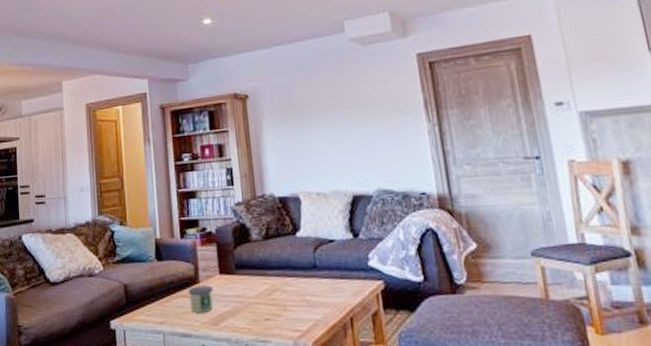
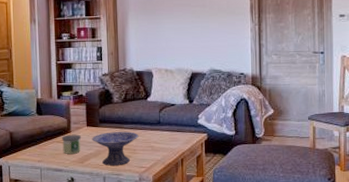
decorative bowl: none [227,280,289,329] -> present [92,131,139,166]

